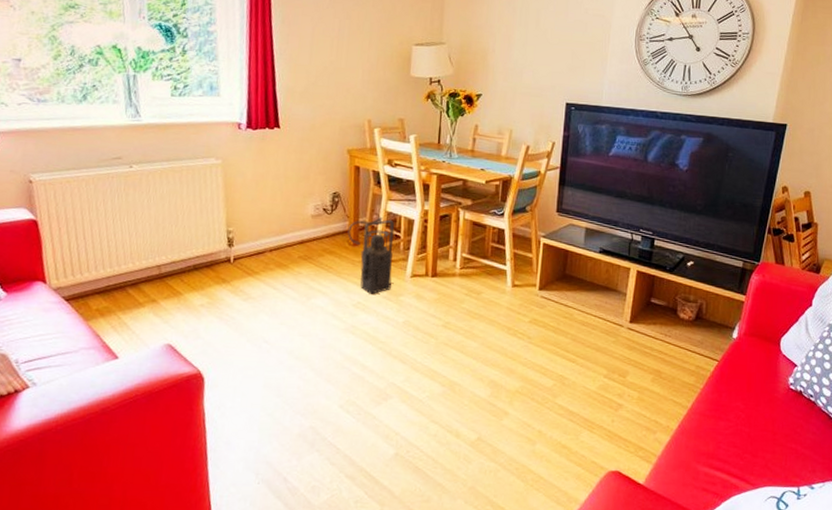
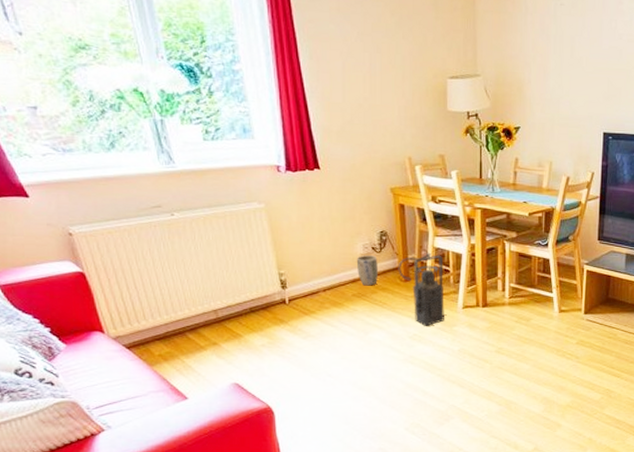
plant pot: none [306,216,328,249] -> present [356,255,378,286]

